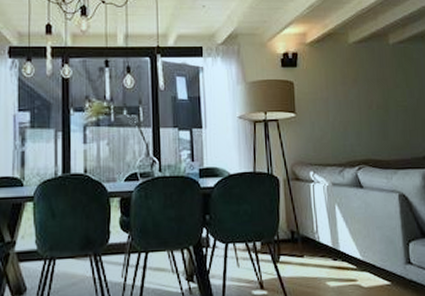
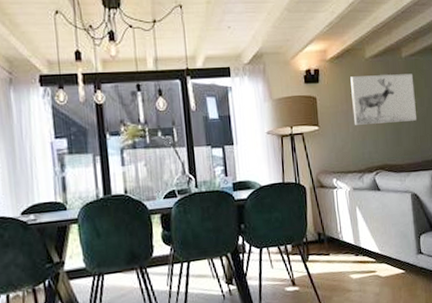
wall art: none [332,62,405,114] -> present [350,73,416,125]

